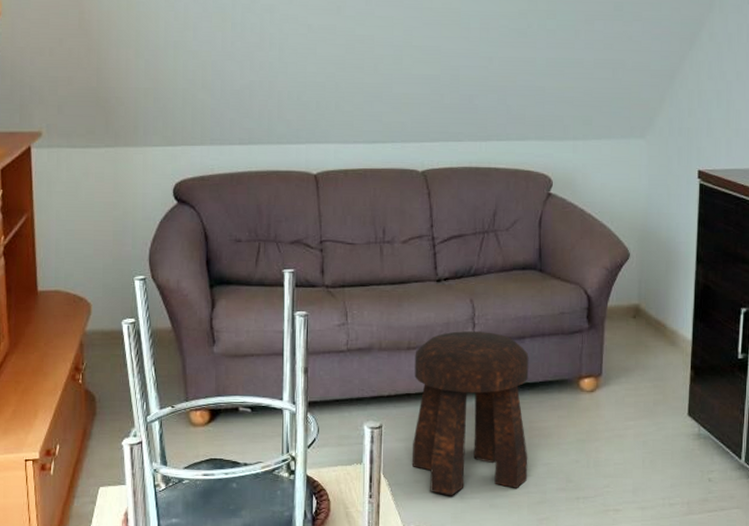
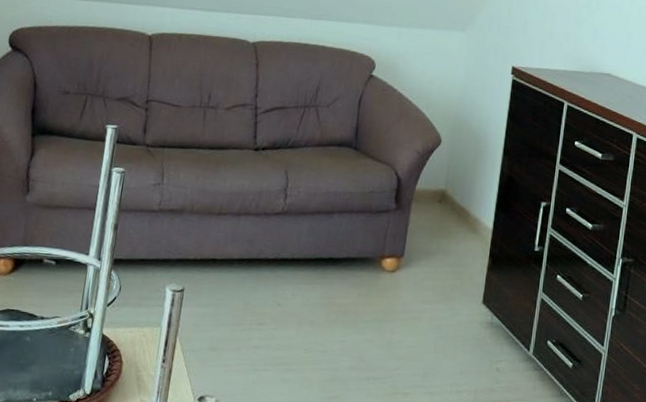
stool: present [412,331,529,496] -> none [209,201,336,367]

